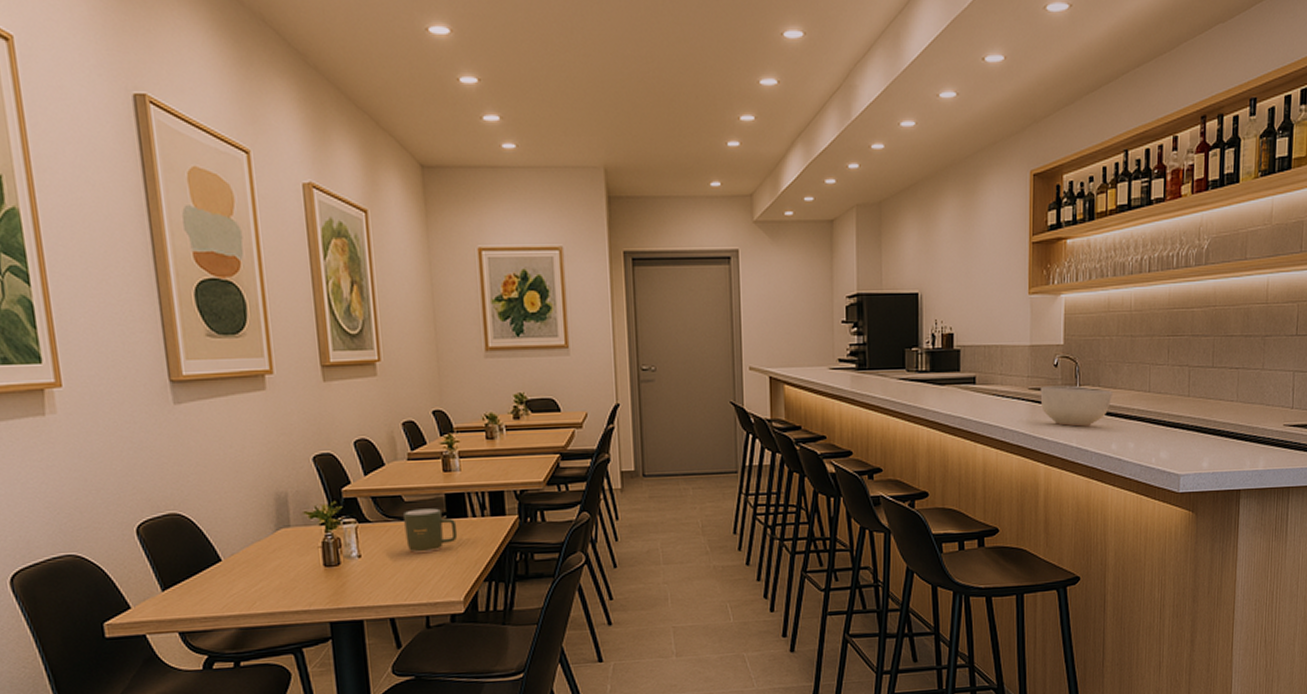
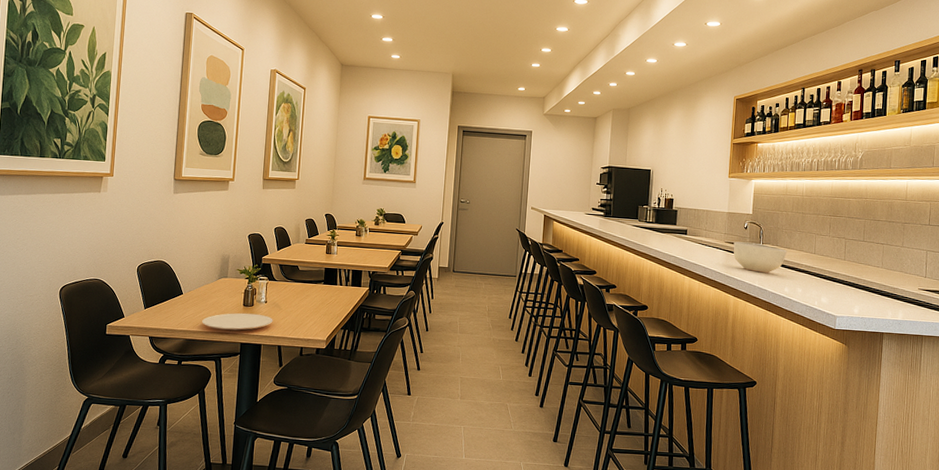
plate: none [261,575,376,607] -> present [202,313,273,331]
mug: present [402,508,458,553] -> none [296,276,329,305]

